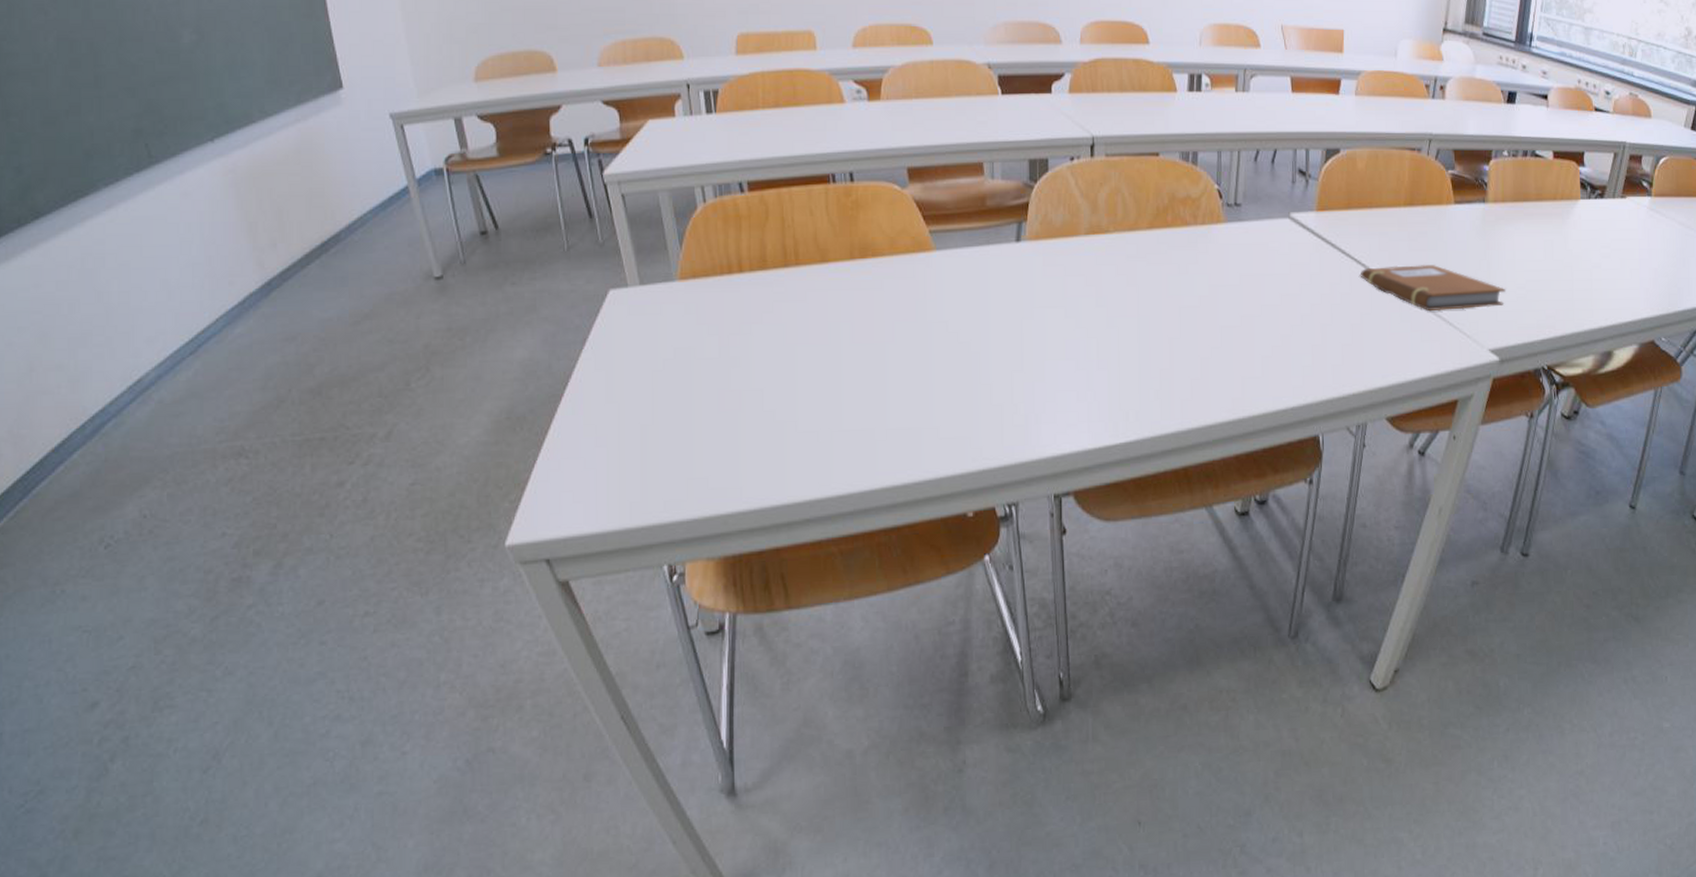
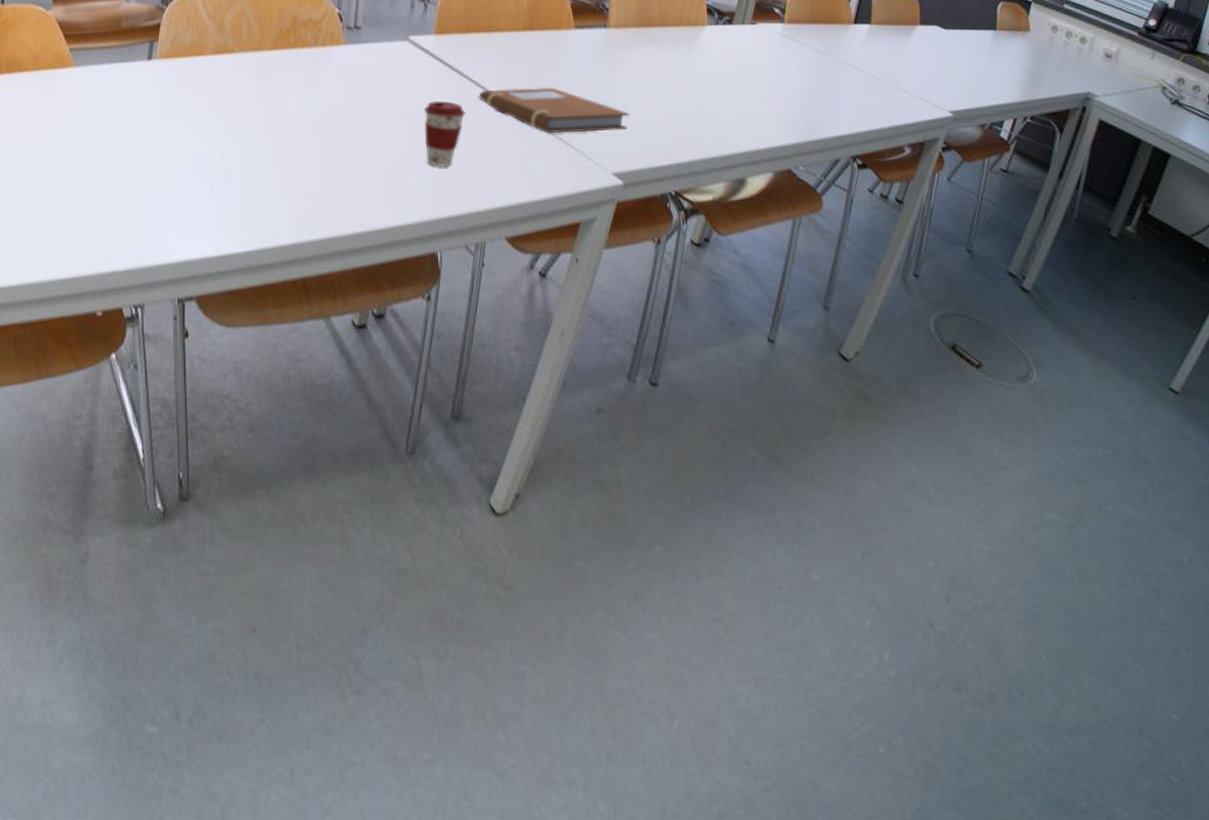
coffee cup: none [1305,280,1348,348] -> present [423,101,466,167]

